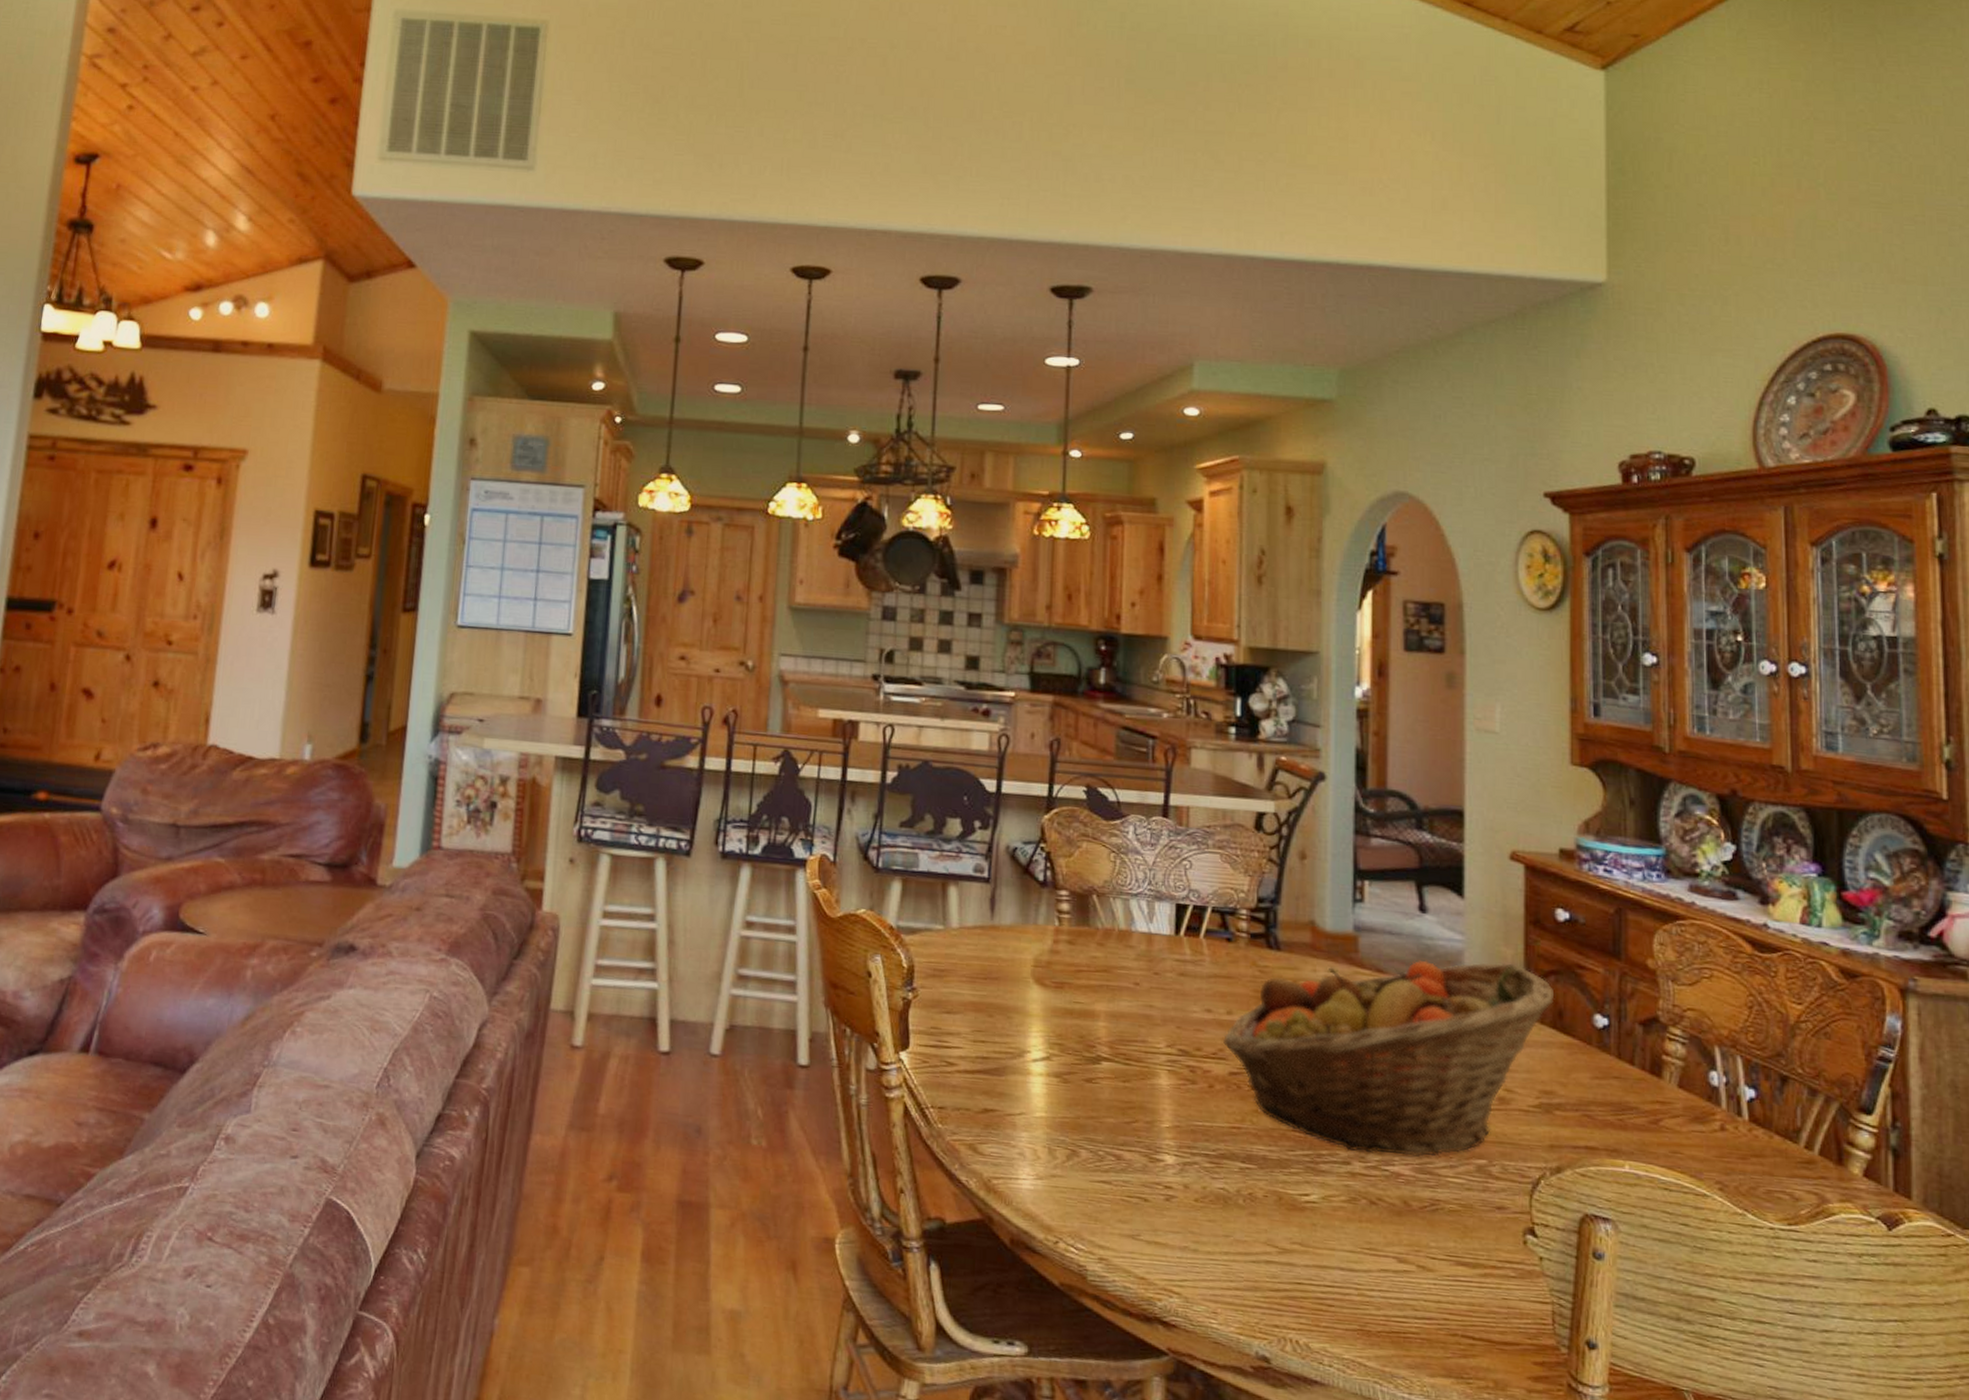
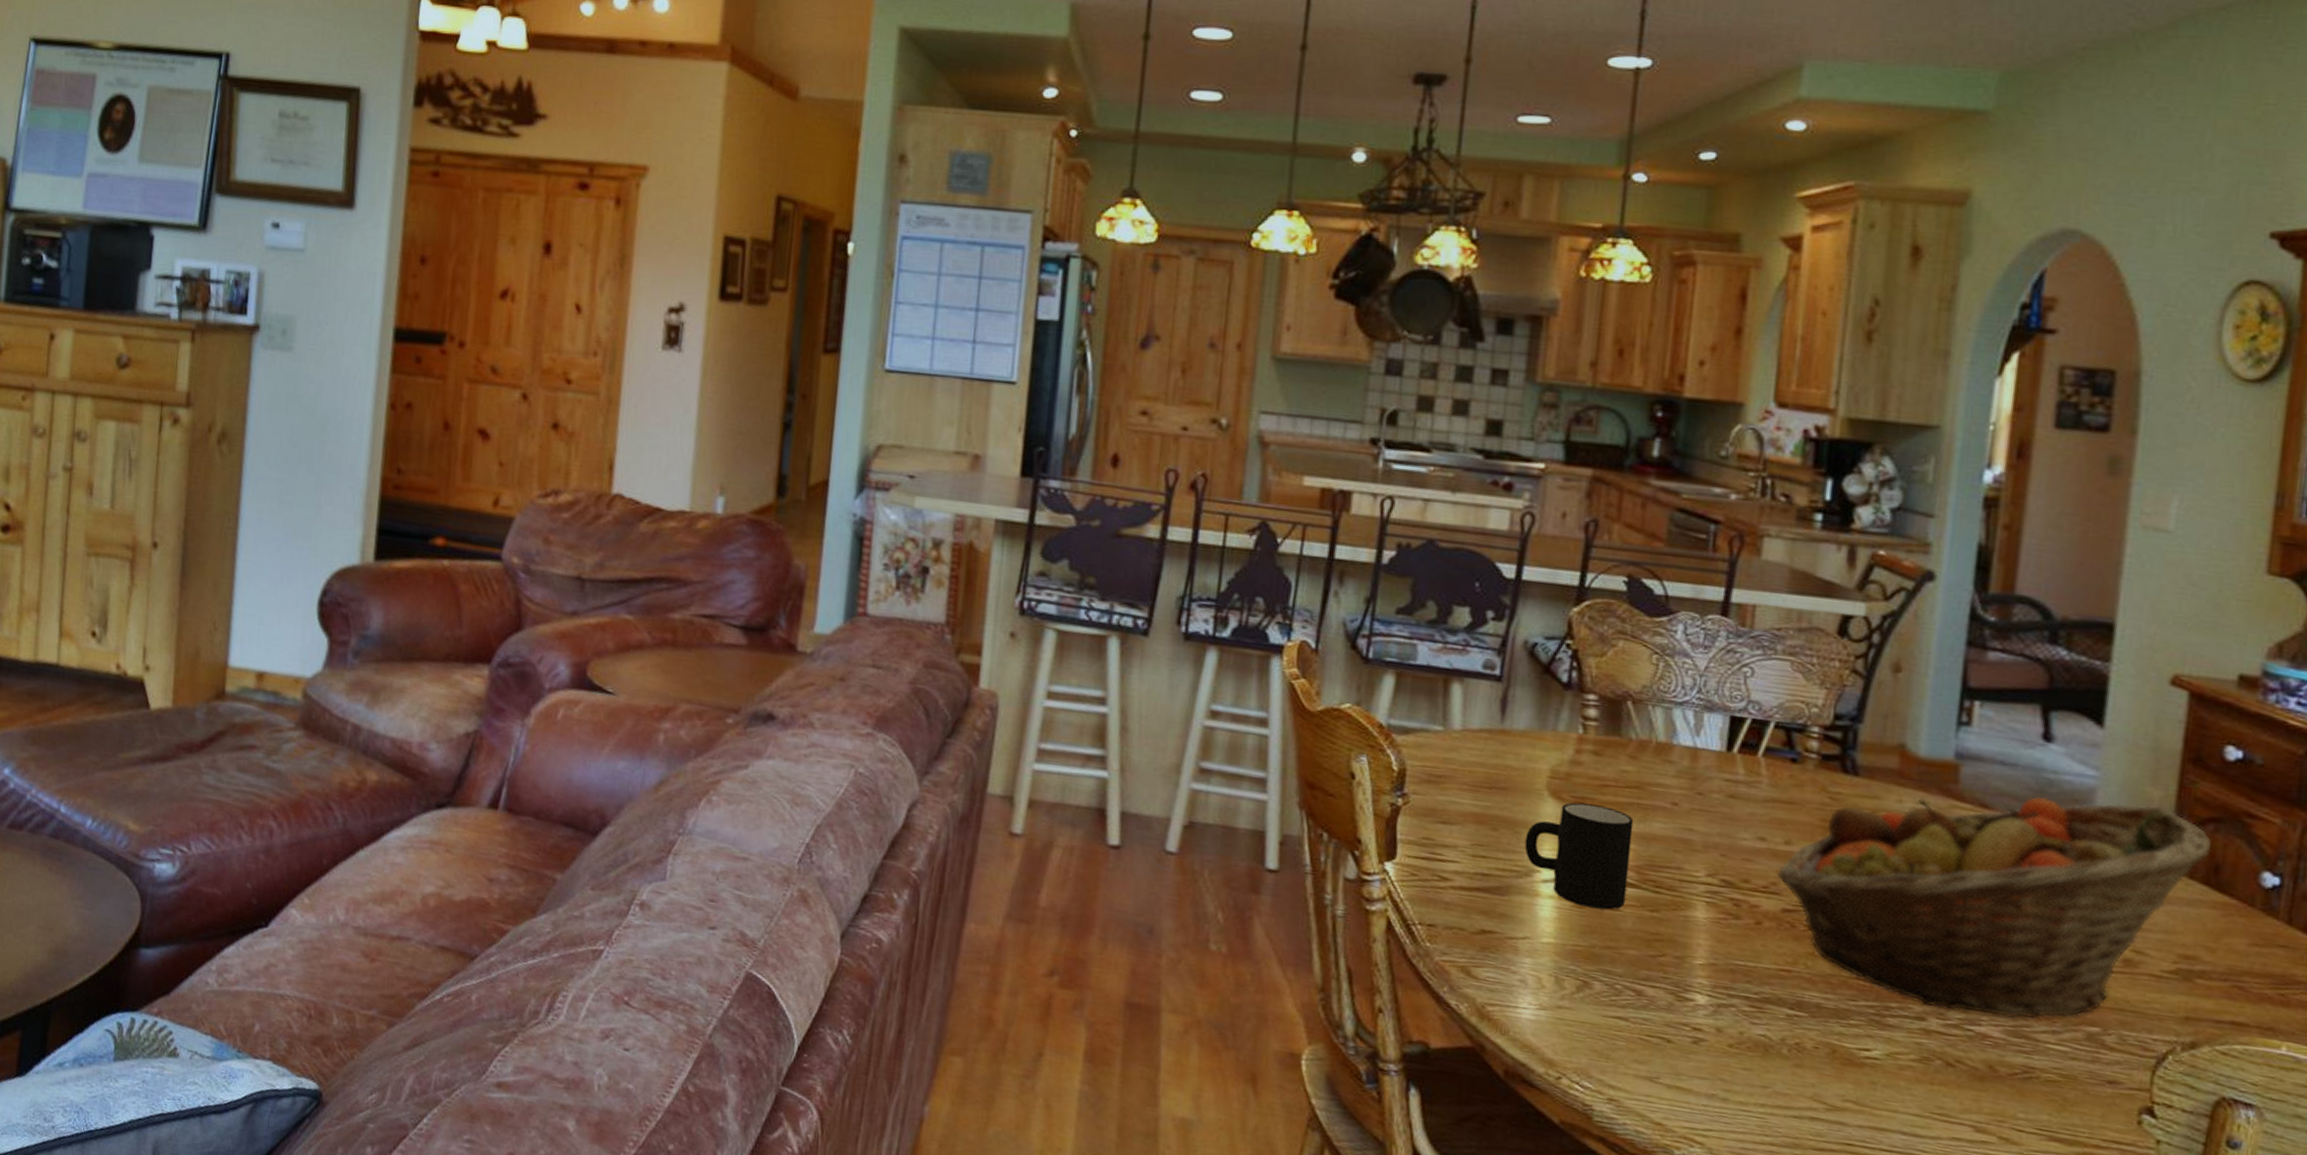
mug: none [1016,987,1105,1083] -> present [1524,802,1634,910]

